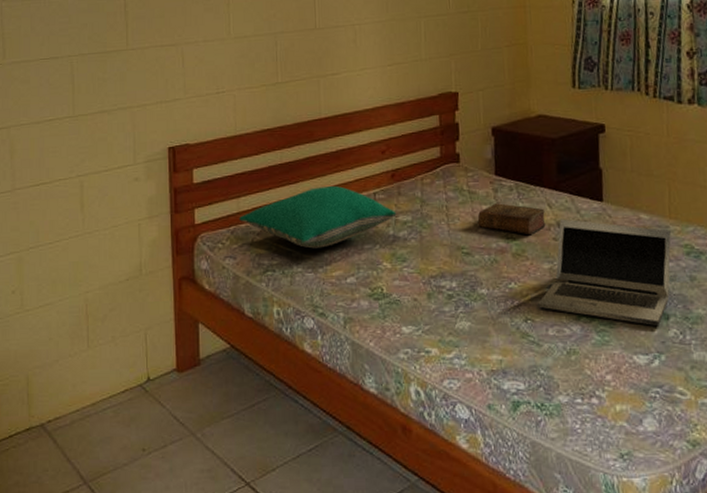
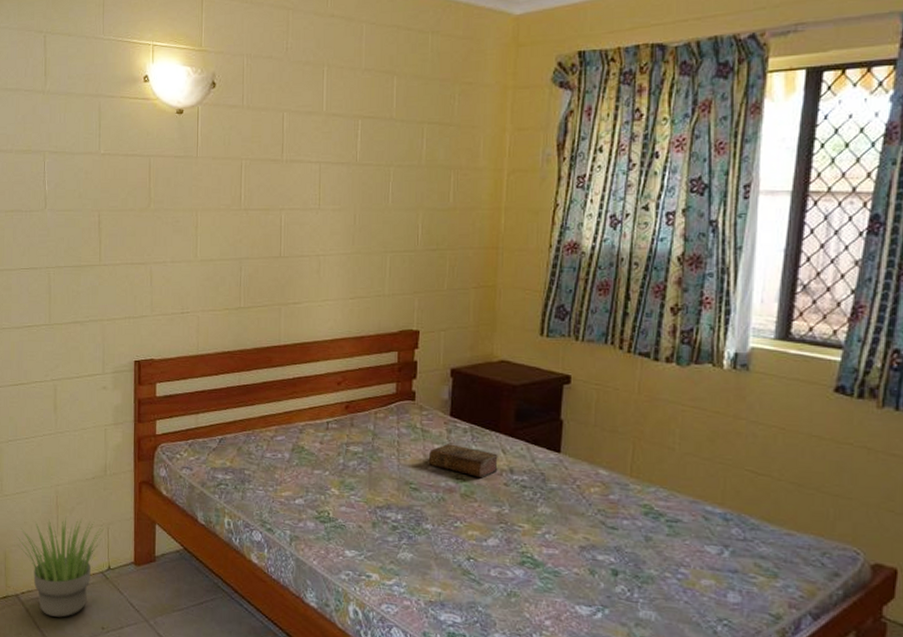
potted plant: none [38,326,143,444] -> present [14,517,106,618]
pillow: present [239,186,397,249] -> none [197,411,348,469]
laptop: present [538,219,671,326] -> none [482,465,630,580]

